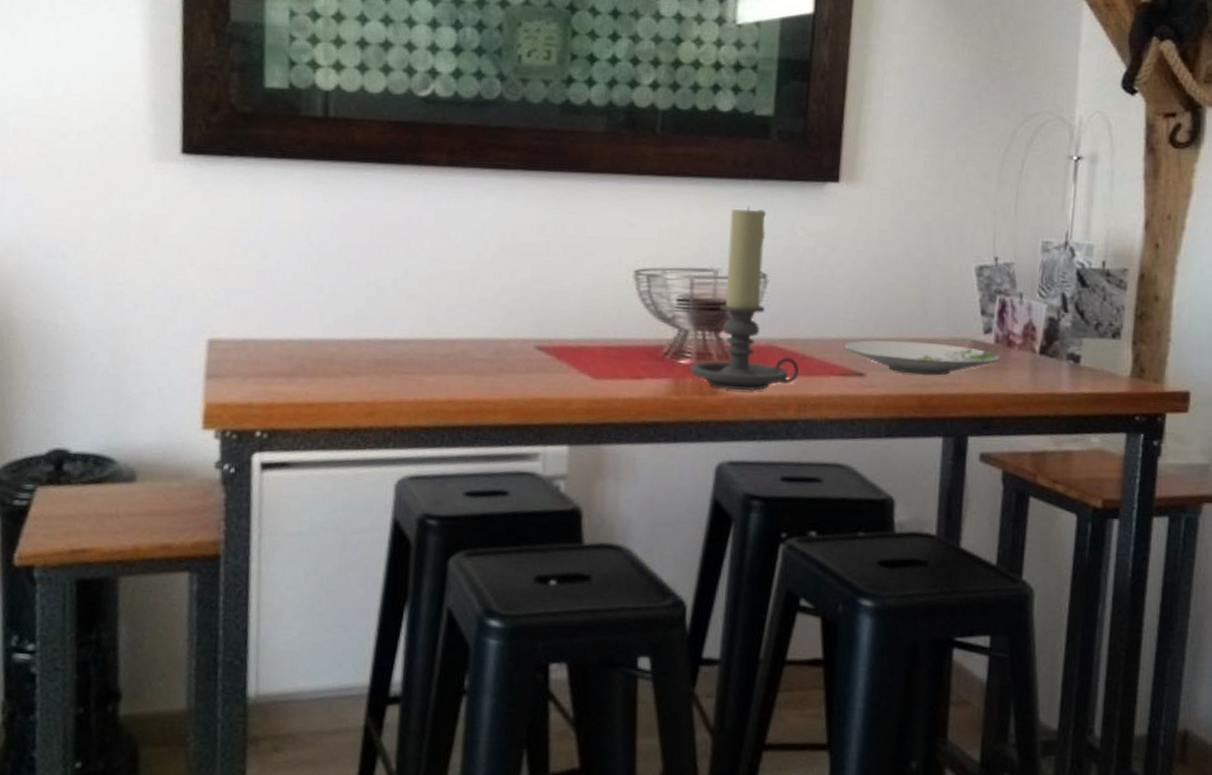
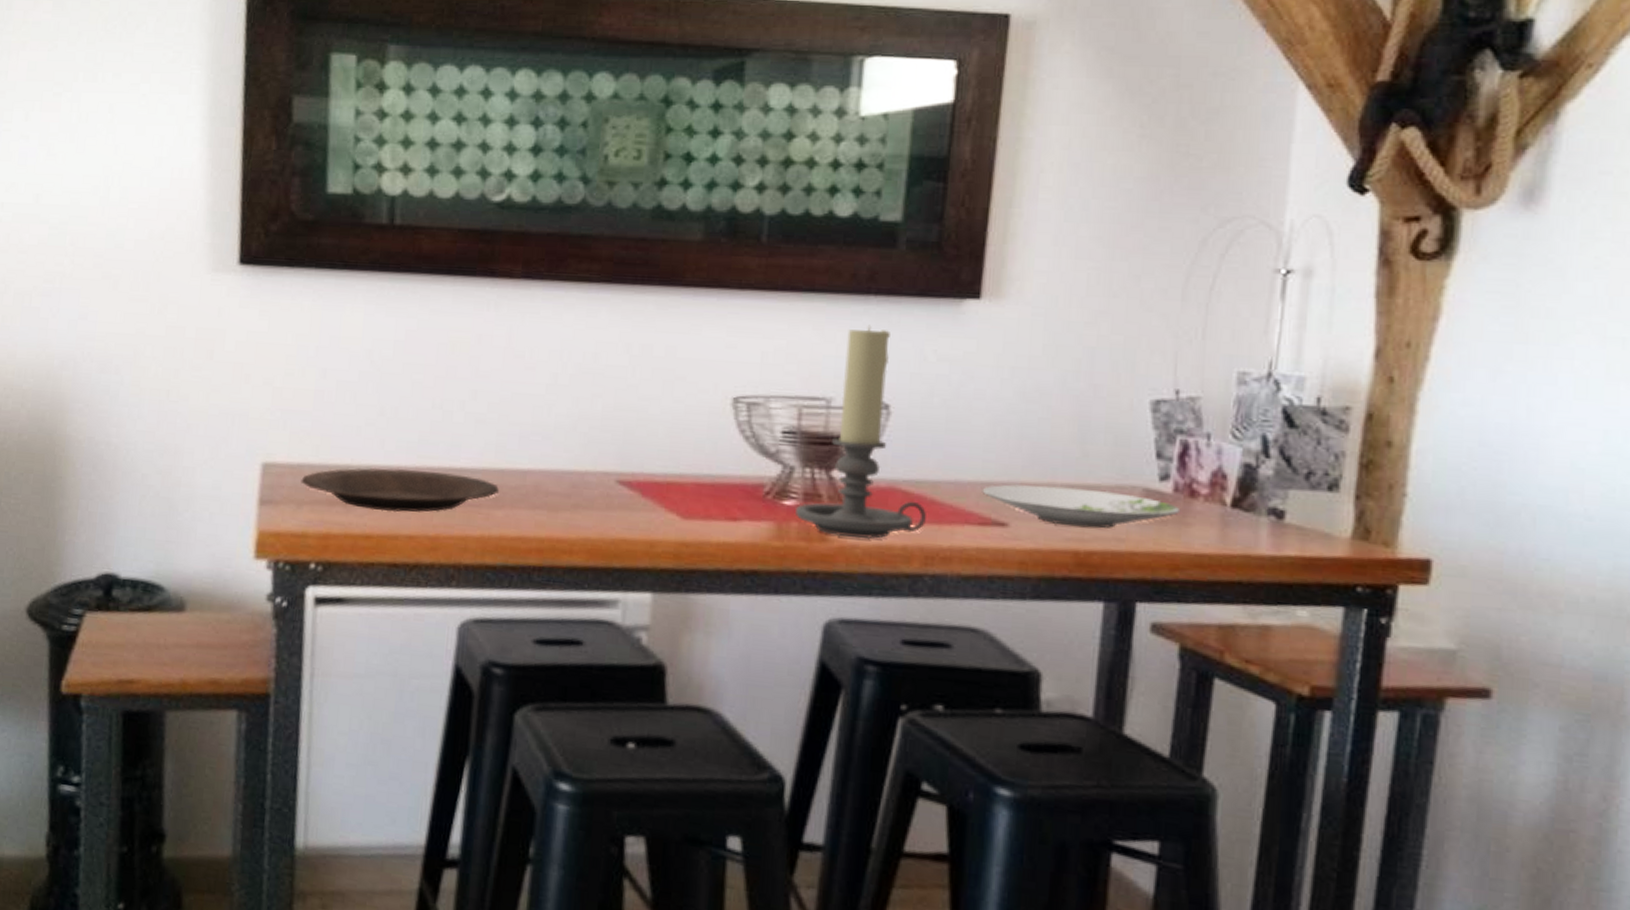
plate: none [245,341,430,382] -> present [301,468,499,513]

